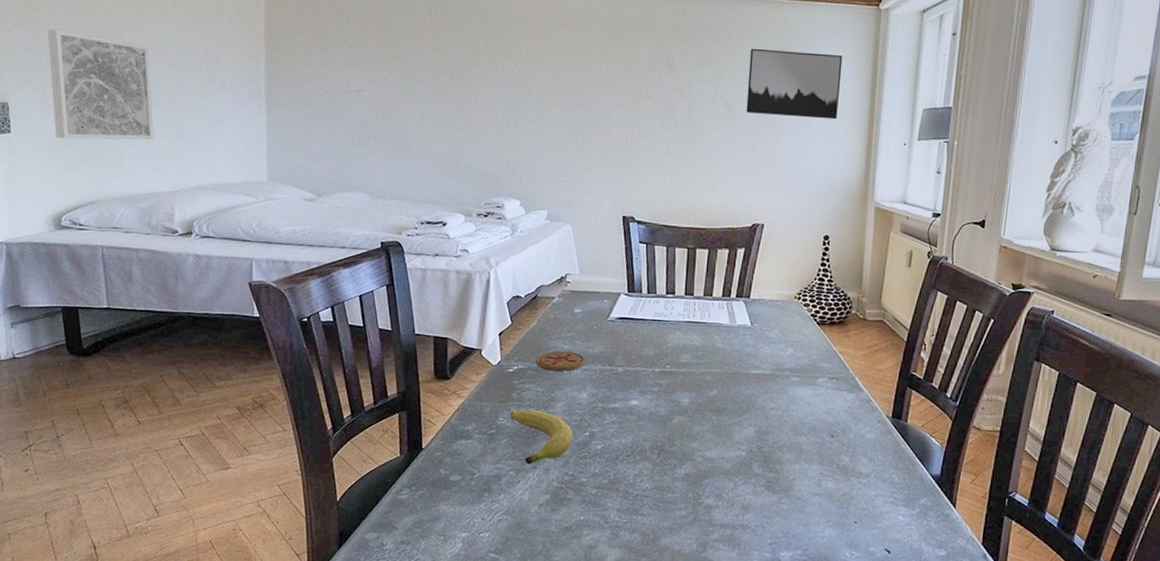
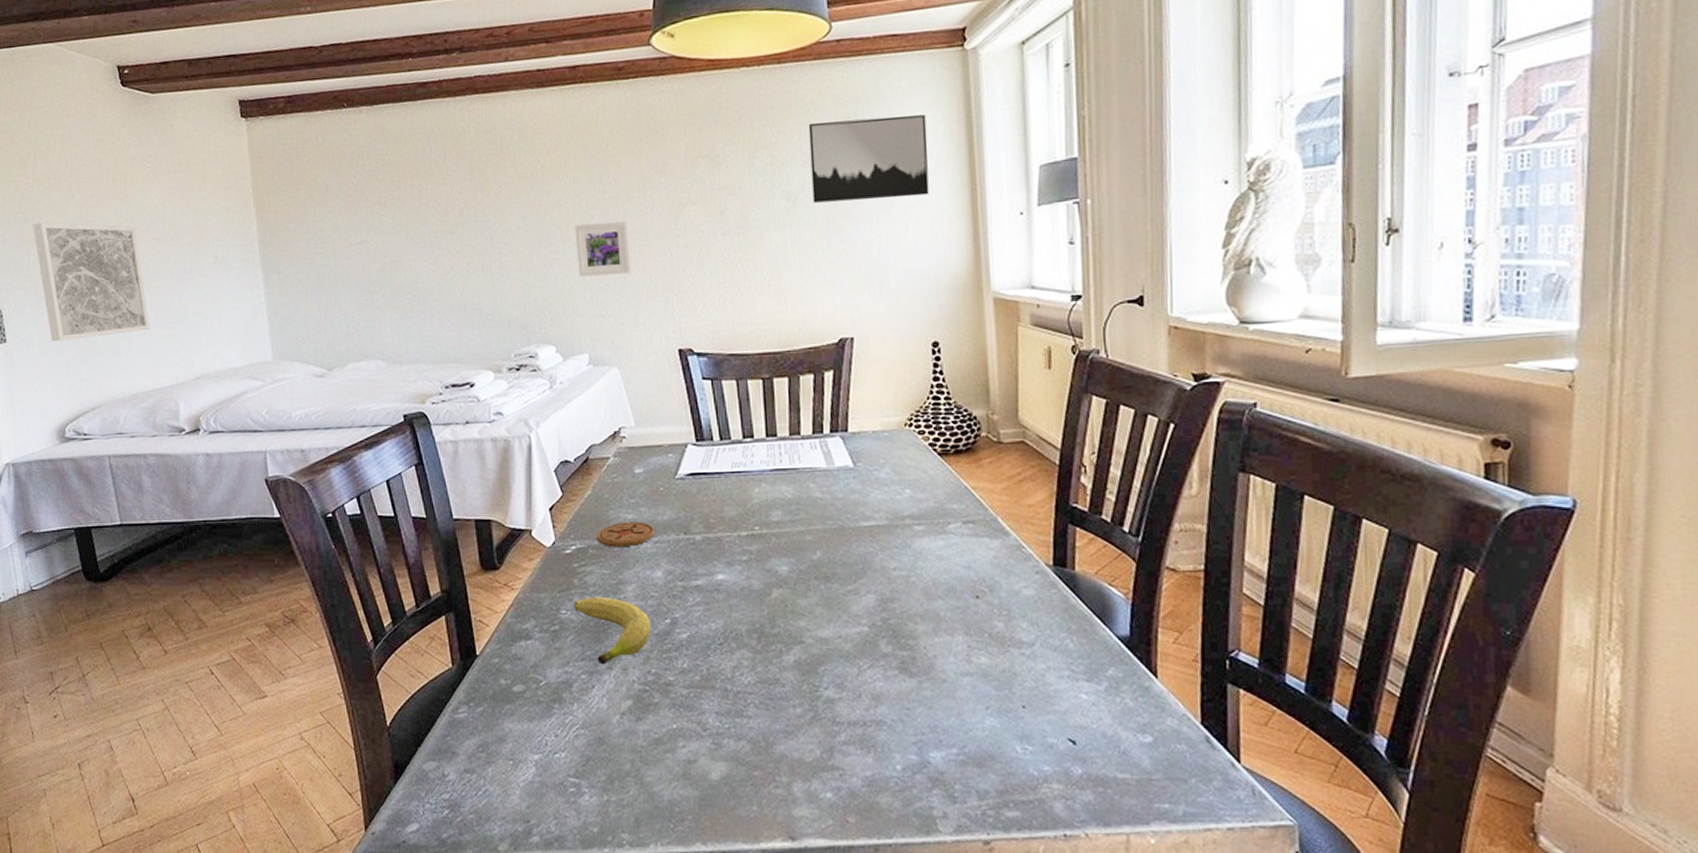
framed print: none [547,102,593,149] -> present [574,221,631,277]

